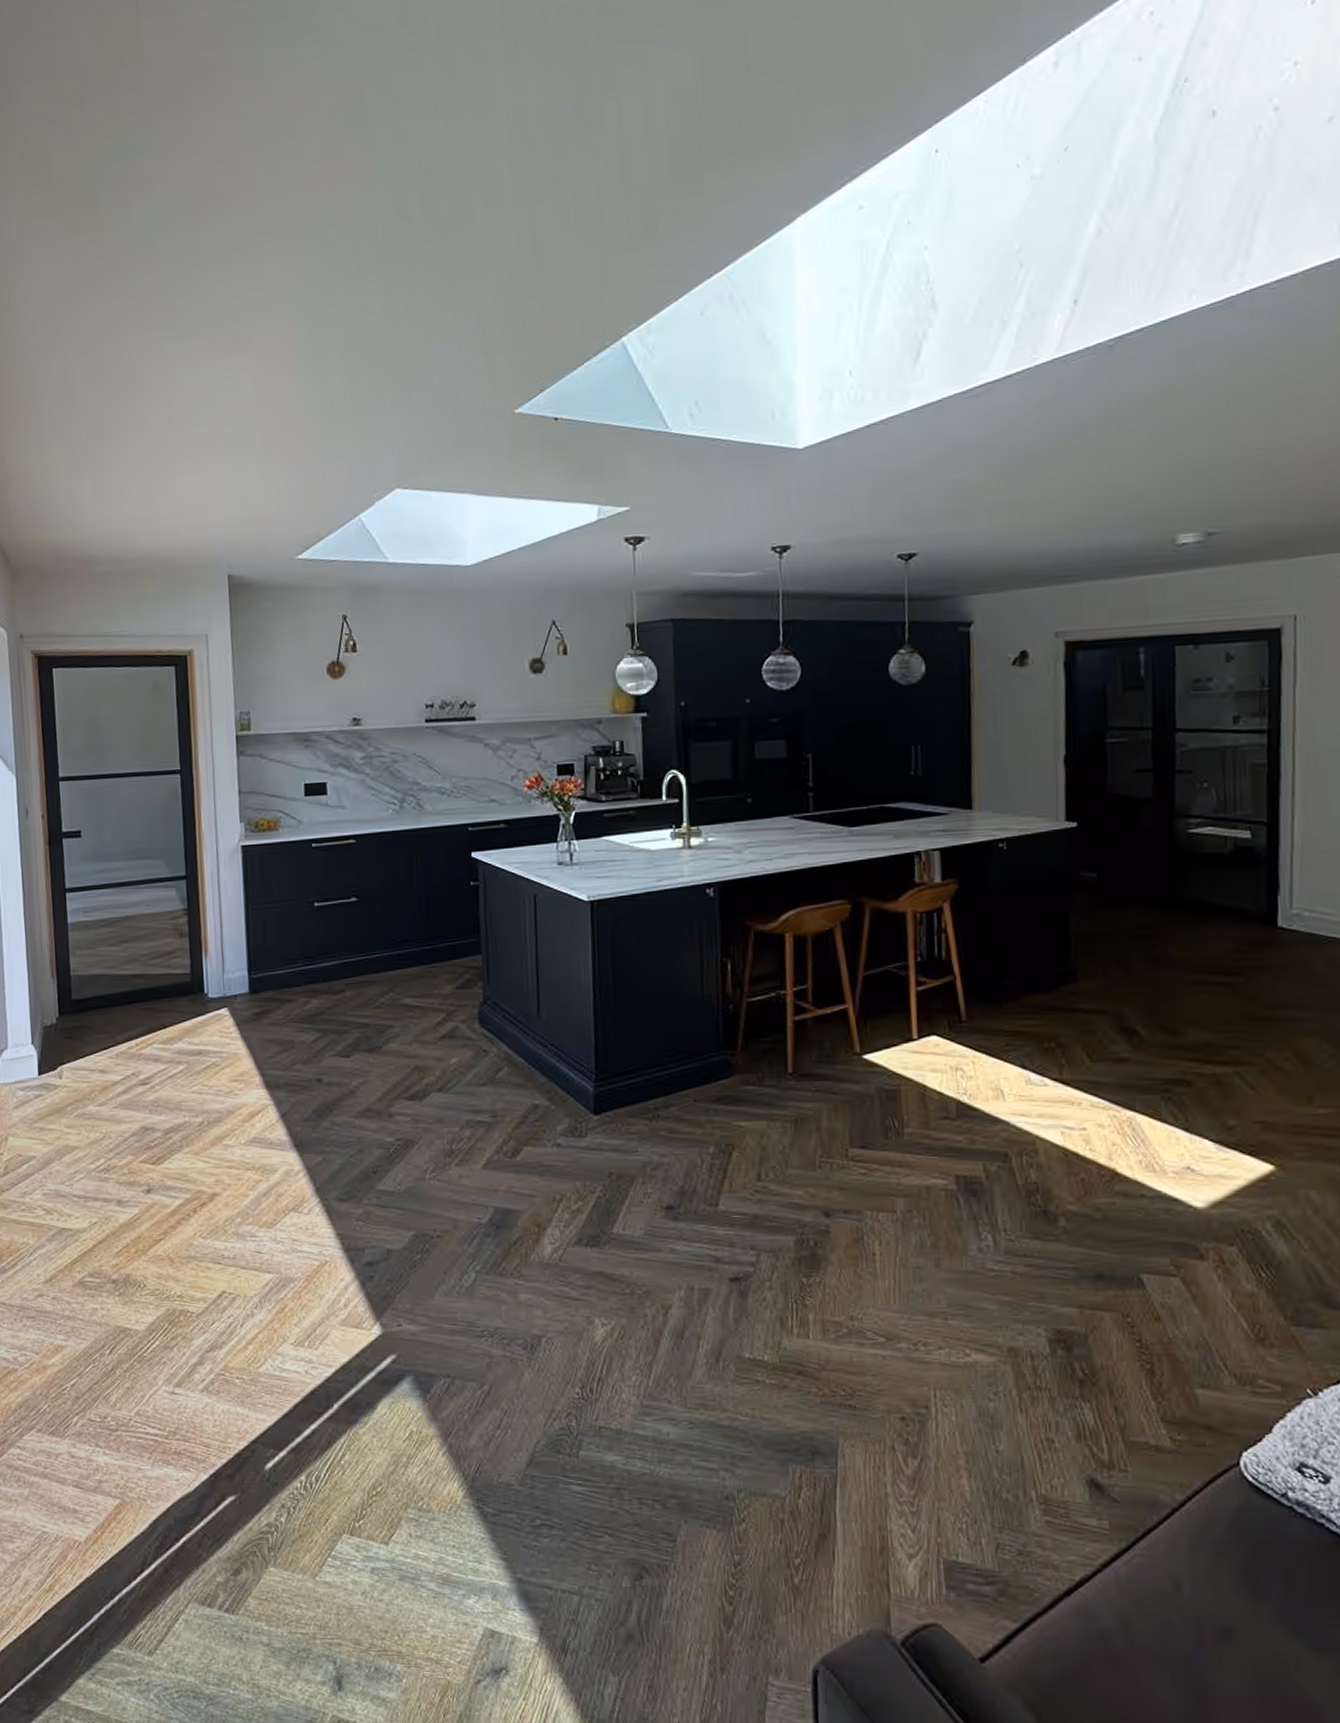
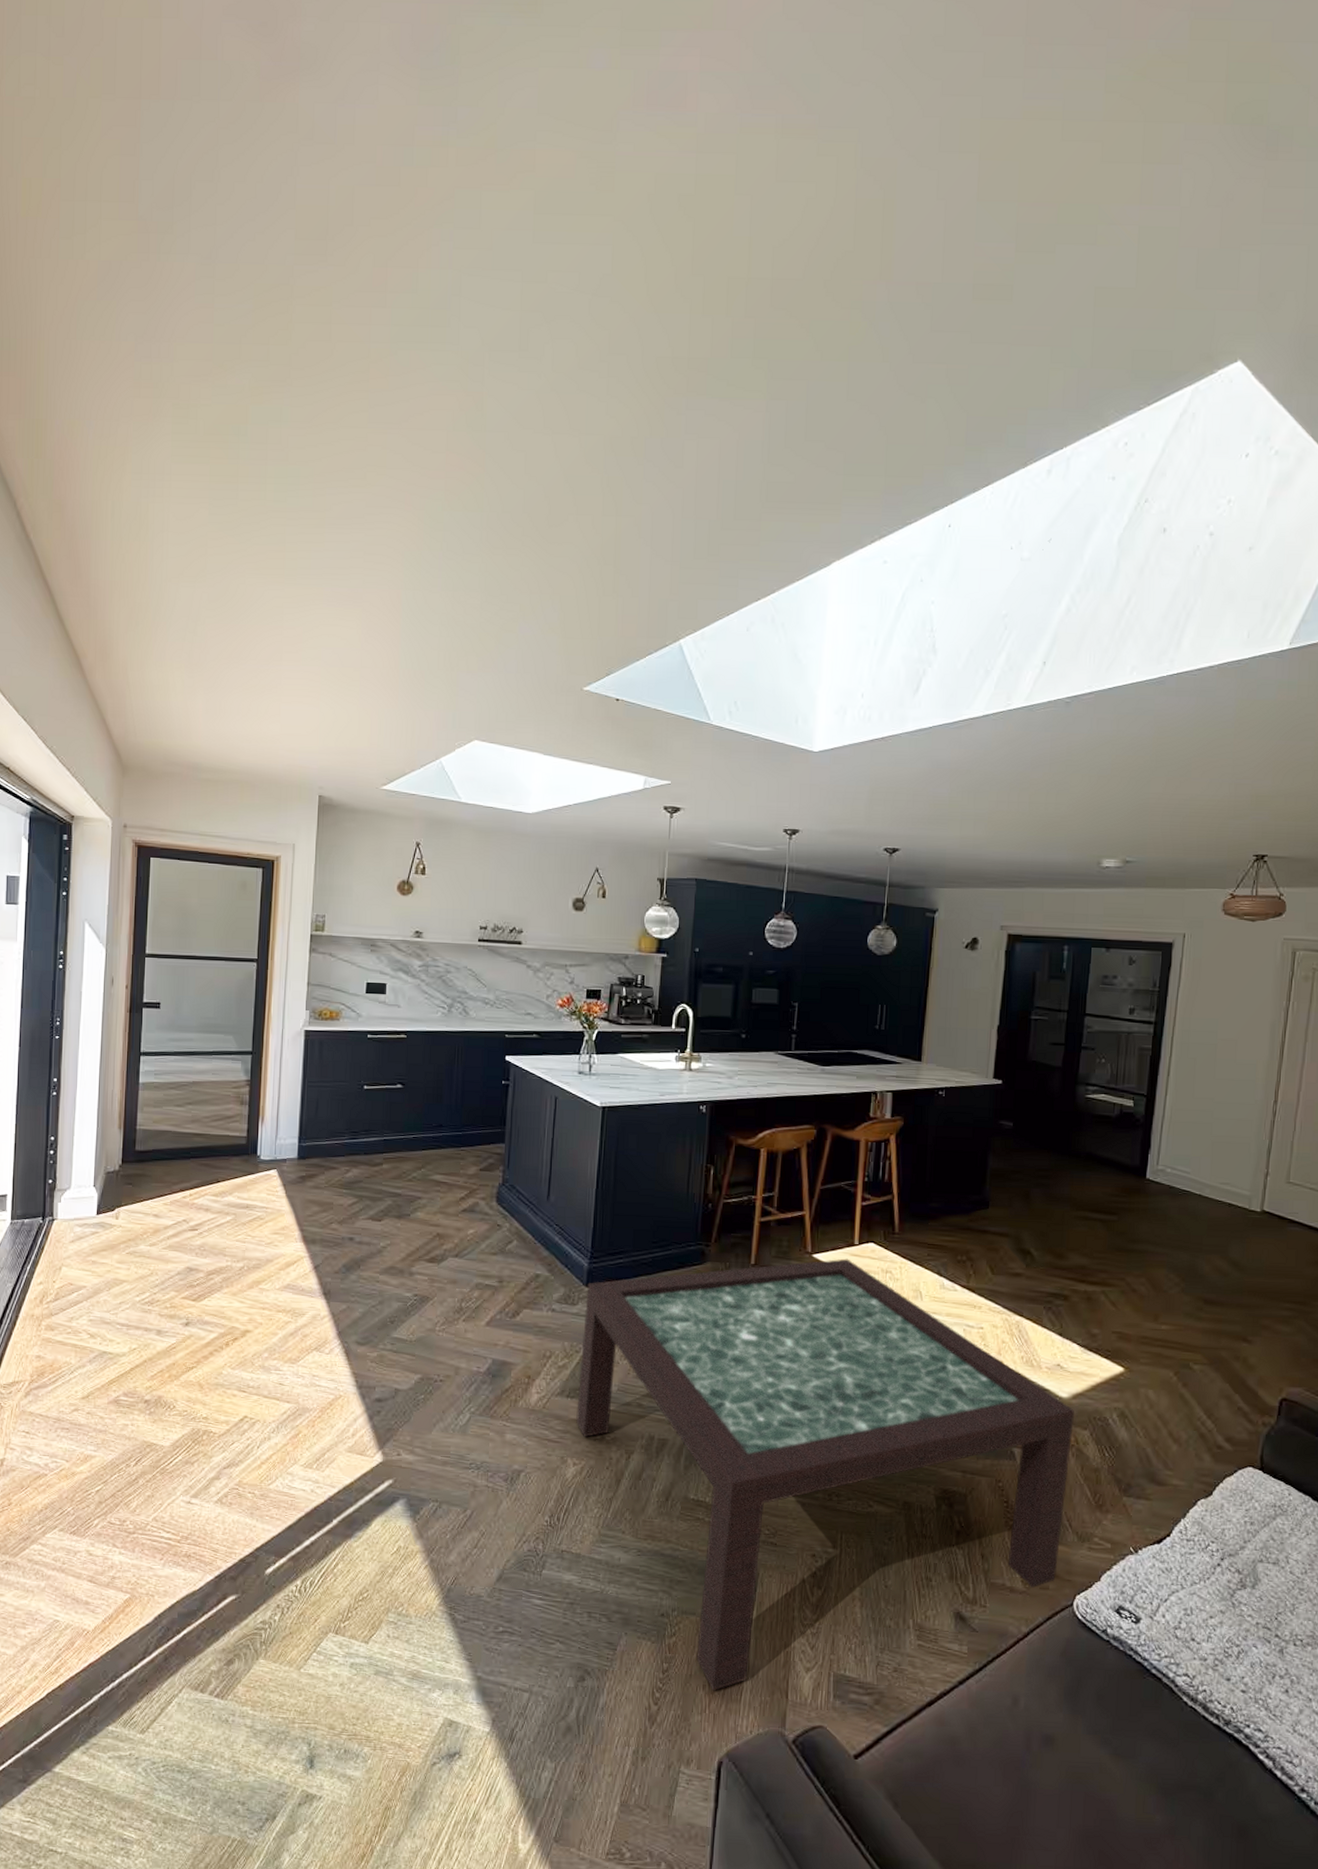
coffee table: none [595,1057,1217,1586] -> present [575,1258,1074,1691]

